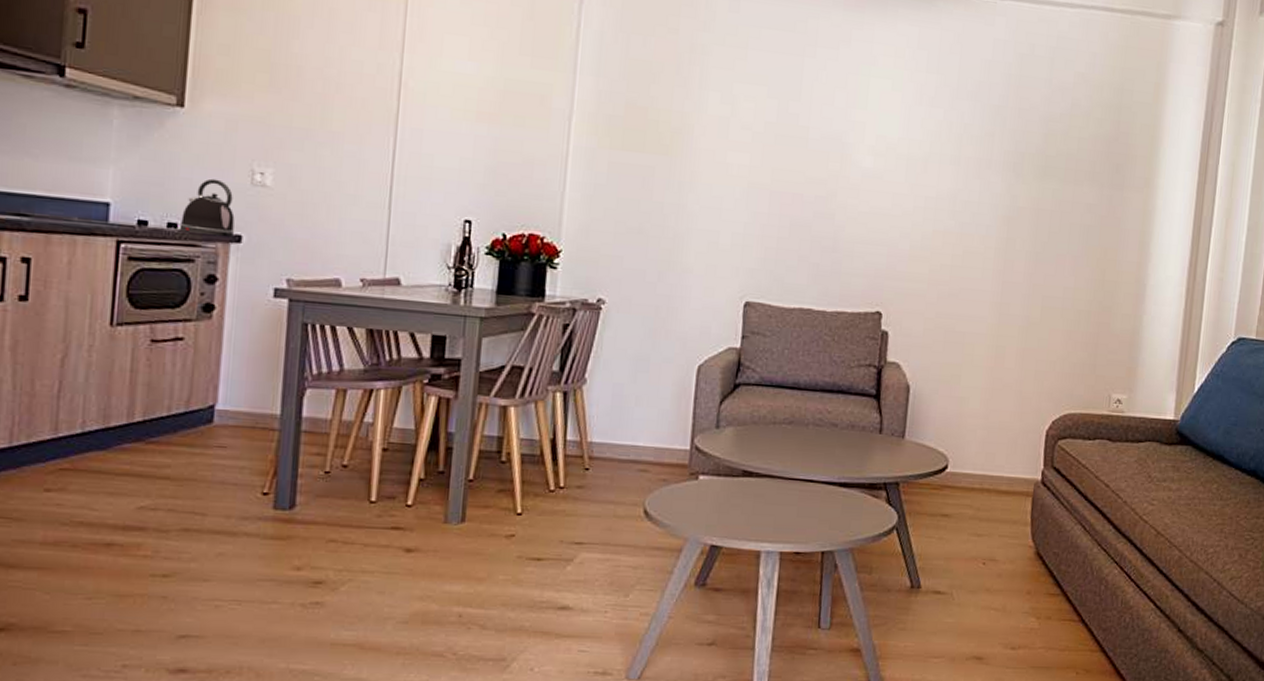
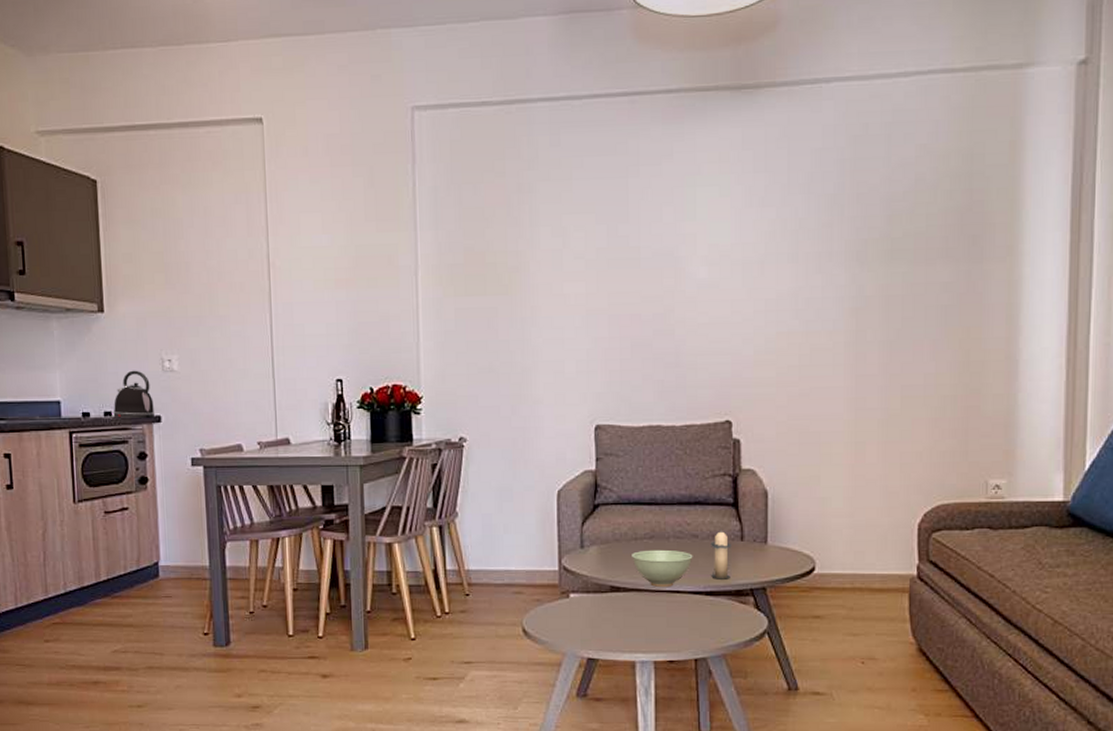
bowl: none [768,435,831,476] -> present [632,549,693,588]
candle: none [845,419,870,473] -> present [710,528,732,581]

